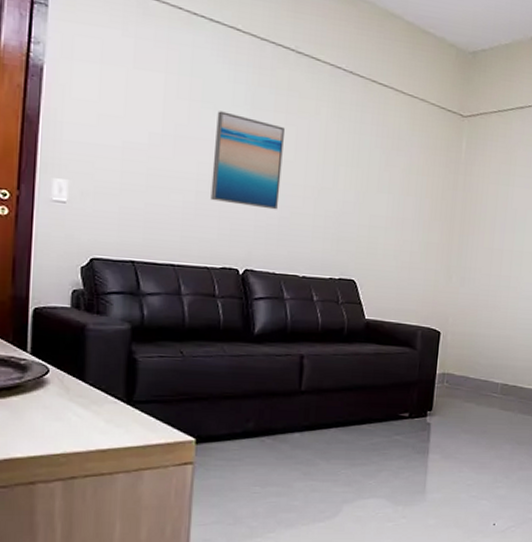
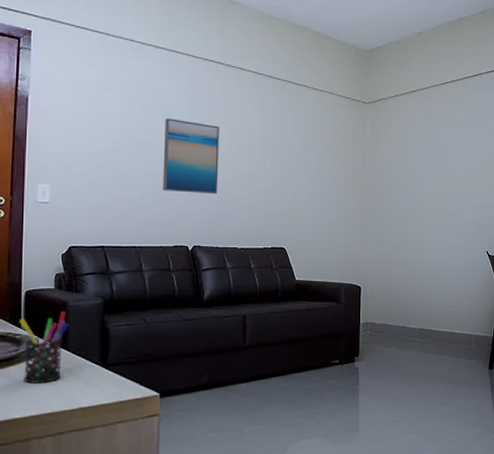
pen holder: none [25,335,88,419] -> present [20,311,69,384]

